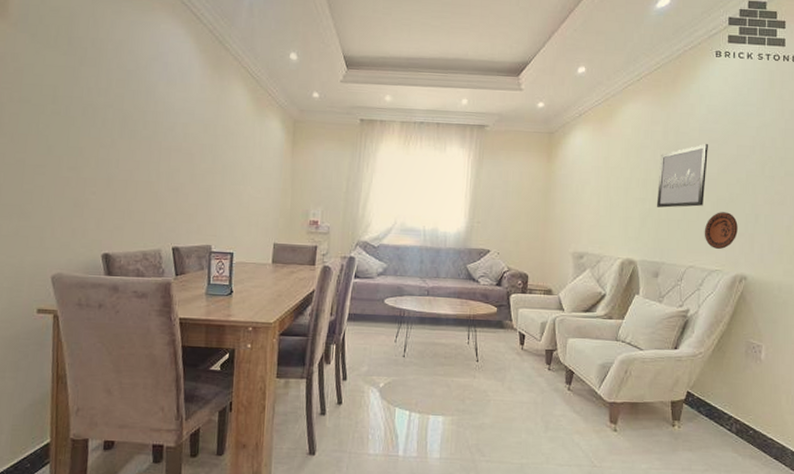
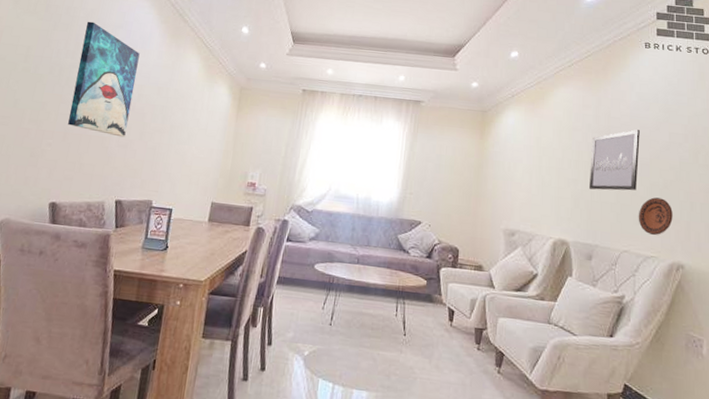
wall art: none [110,54,180,181] -> present [68,21,140,138]

